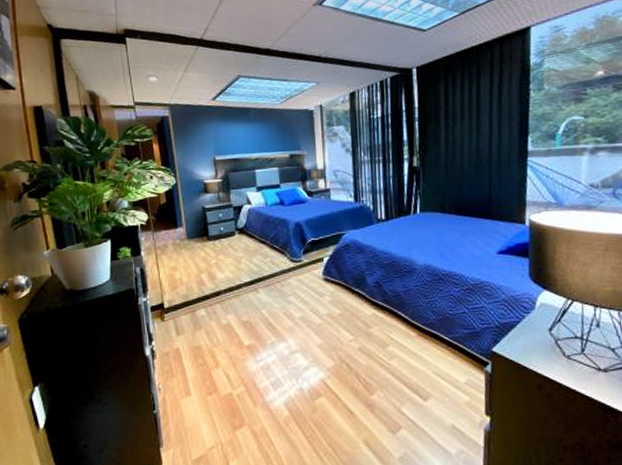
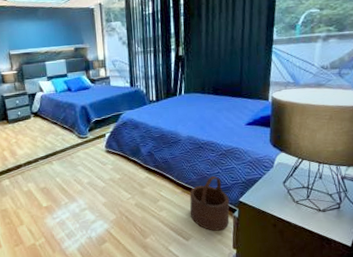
wooden bucket: none [427,317,480,390] -> present [189,176,230,231]

